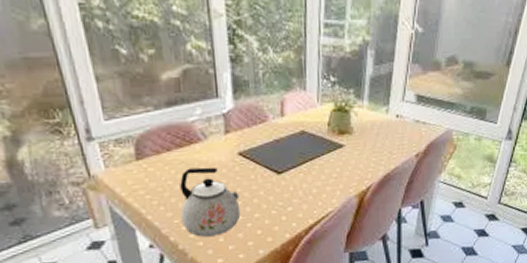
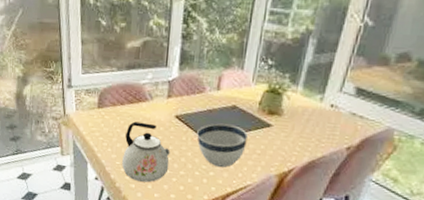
bowl: none [266,152,322,201] -> present [197,123,248,168]

